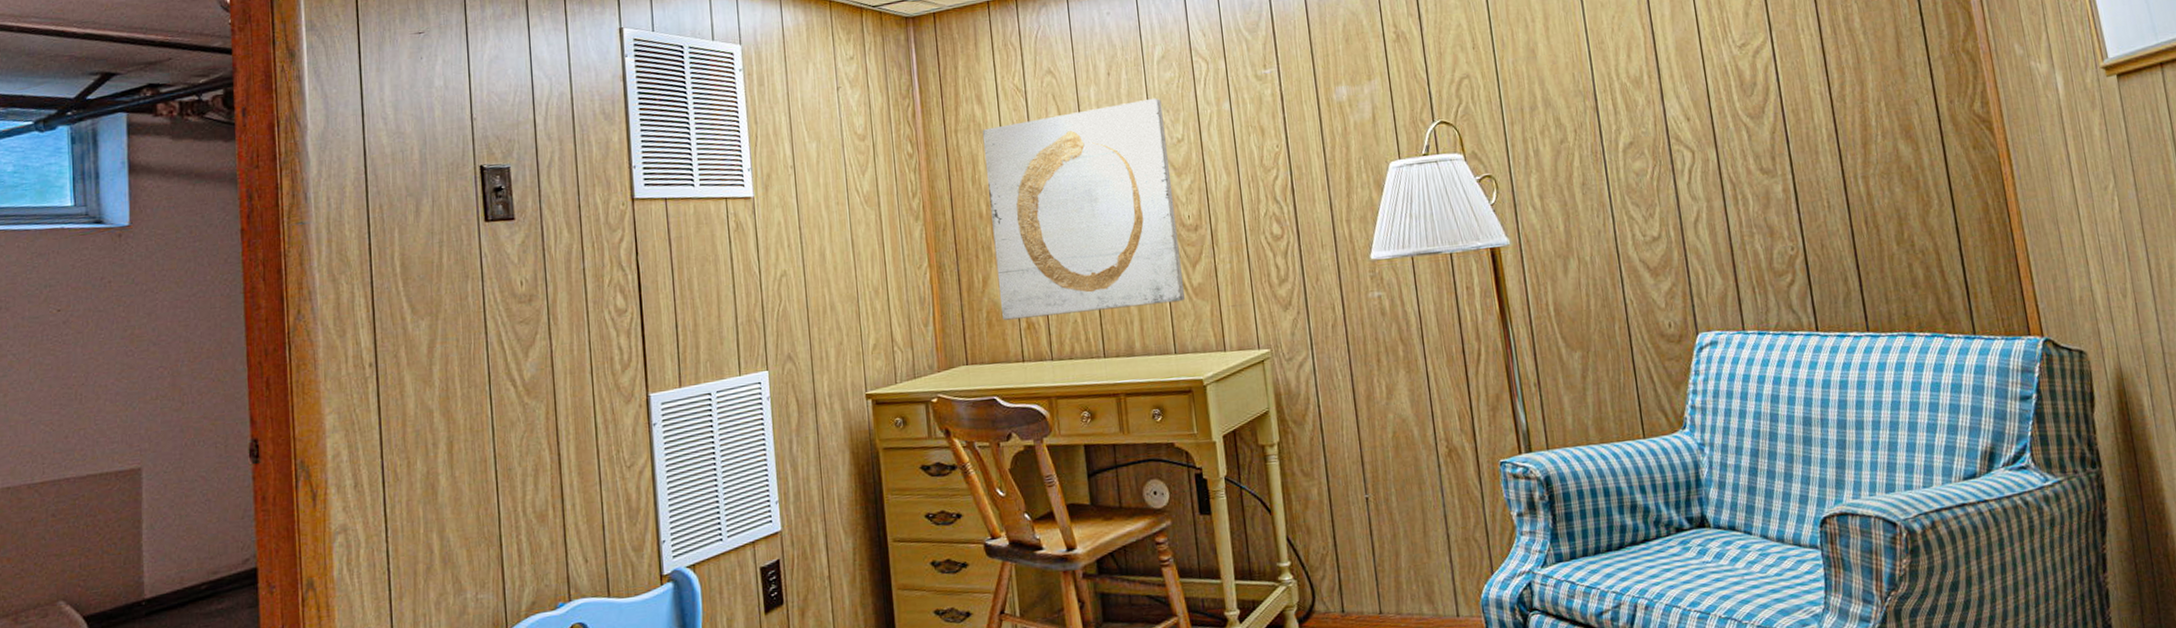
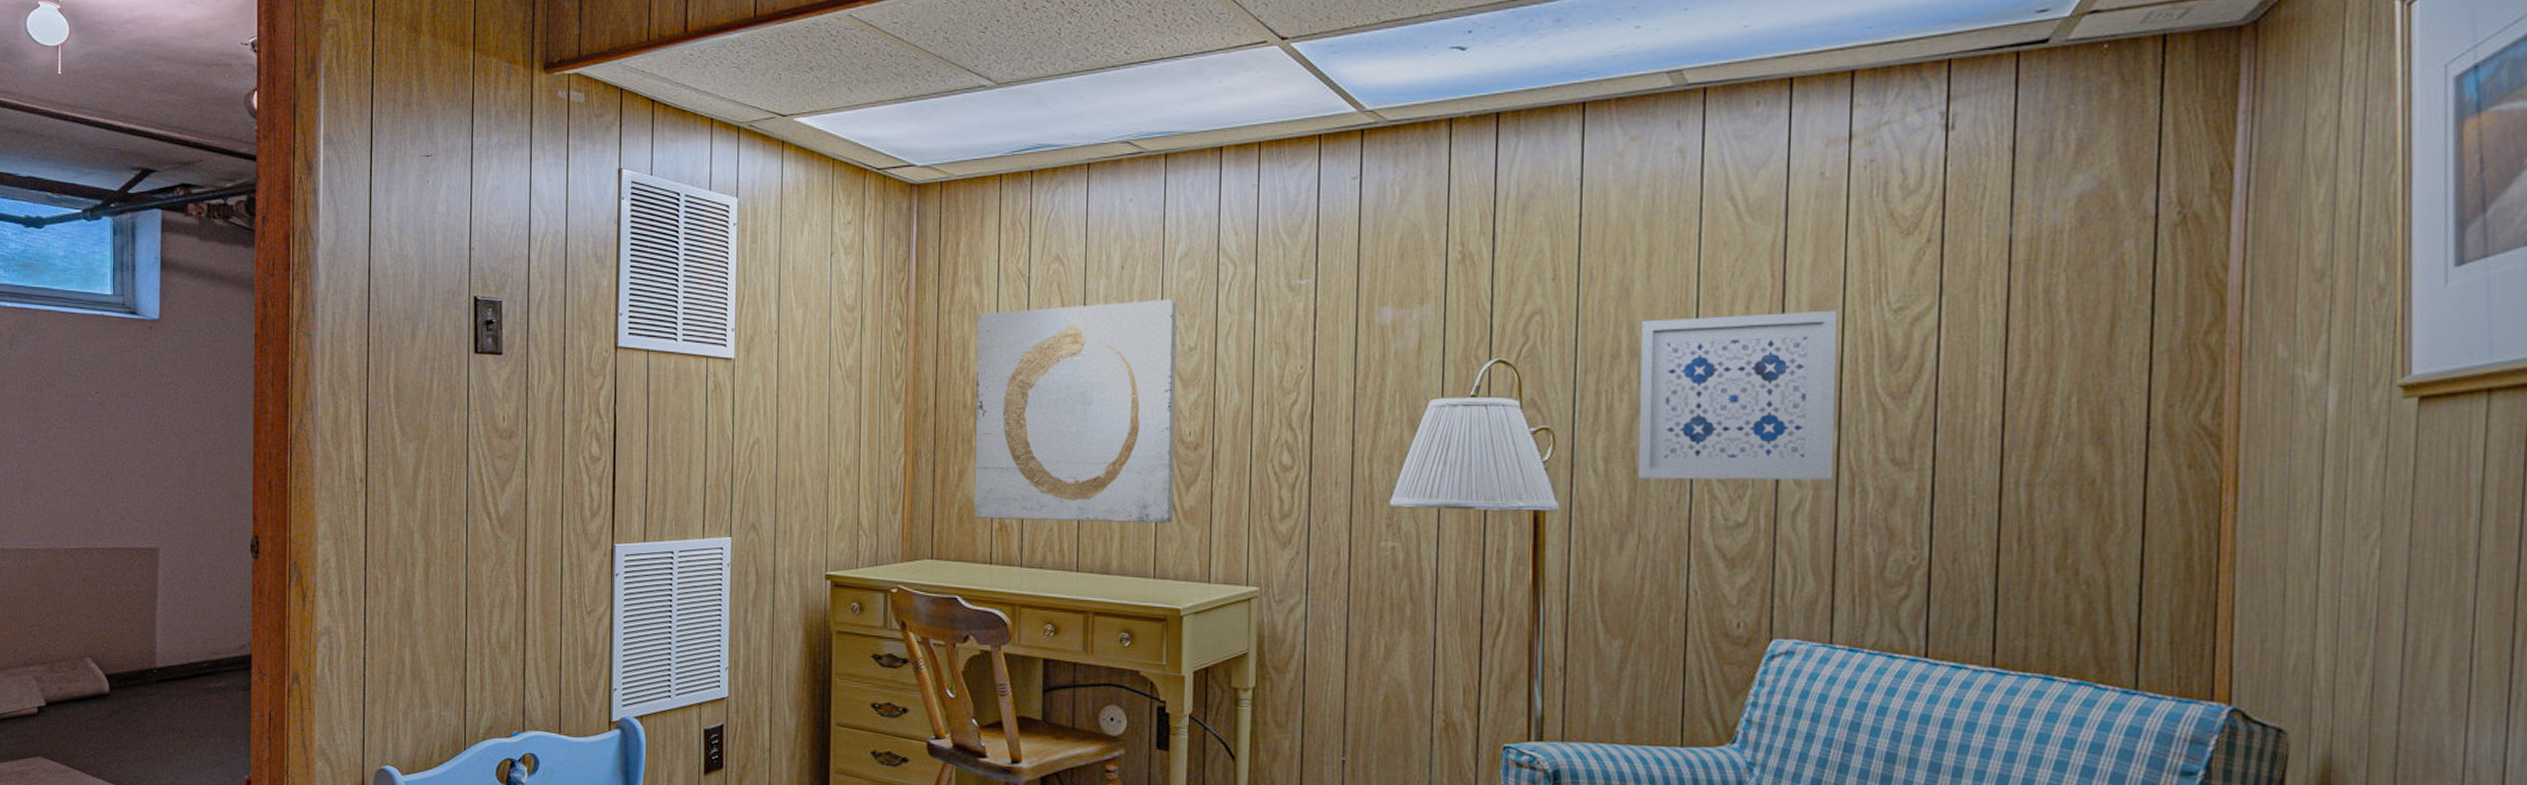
wall art: none [1549,51,1720,210] -> present [1637,310,1838,480]

